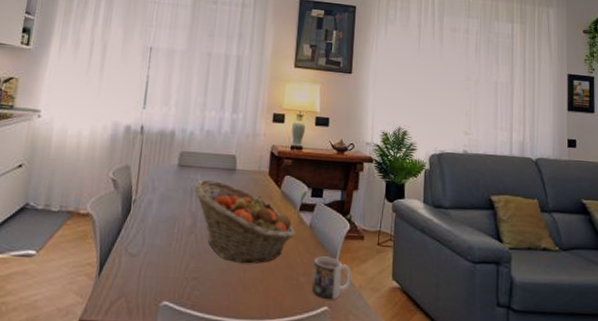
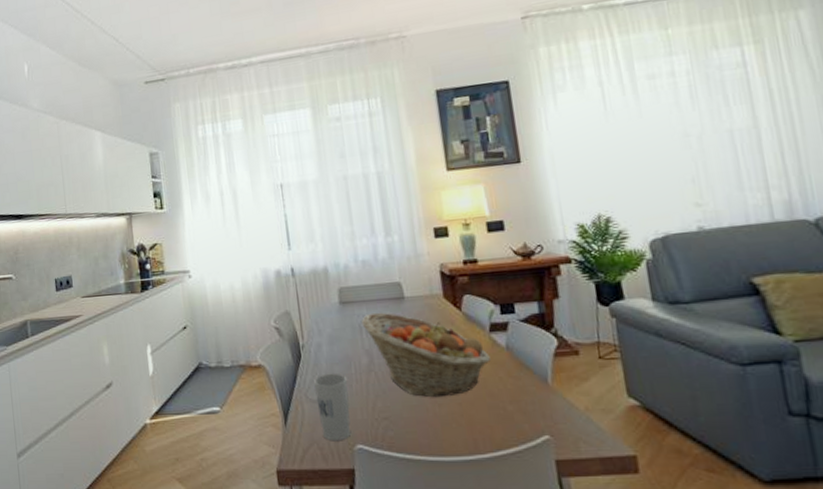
cup: none [133,229,169,296] -> present [314,373,351,442]
mug: present [312,256,352,300] -> none [520,379,574,428]

